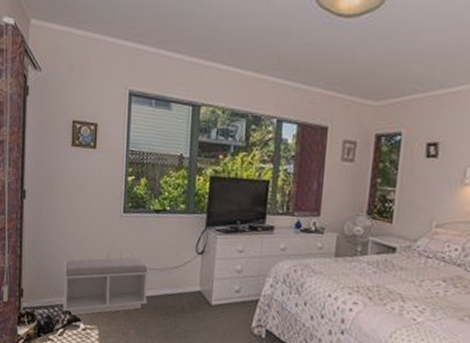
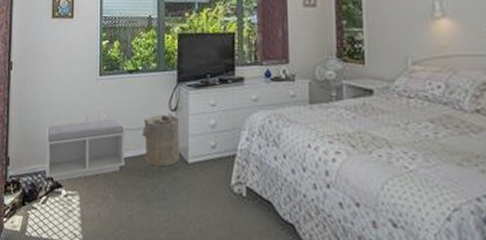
laundry hamper: none [166,257,206,307] -> present [142,114,180,167]

